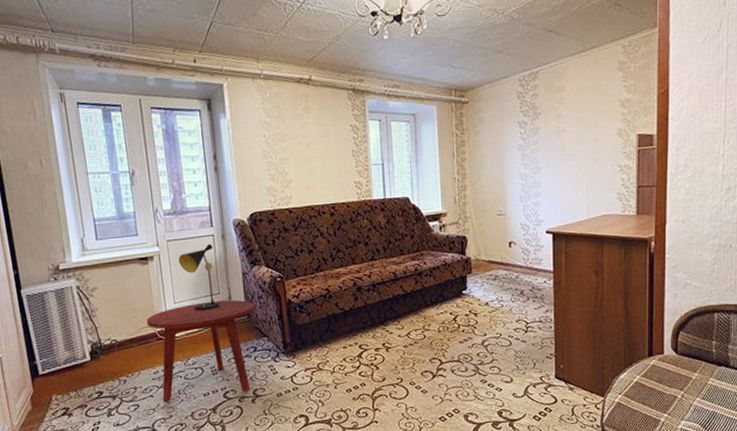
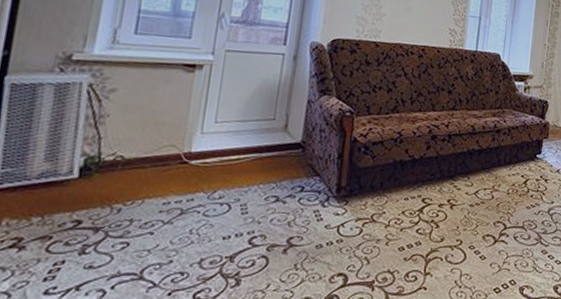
side table: present [146,300,255,403] -> none [164,126,314,244]
table lamp: present [179,244,224,311] -> none [234,63,281,137]

